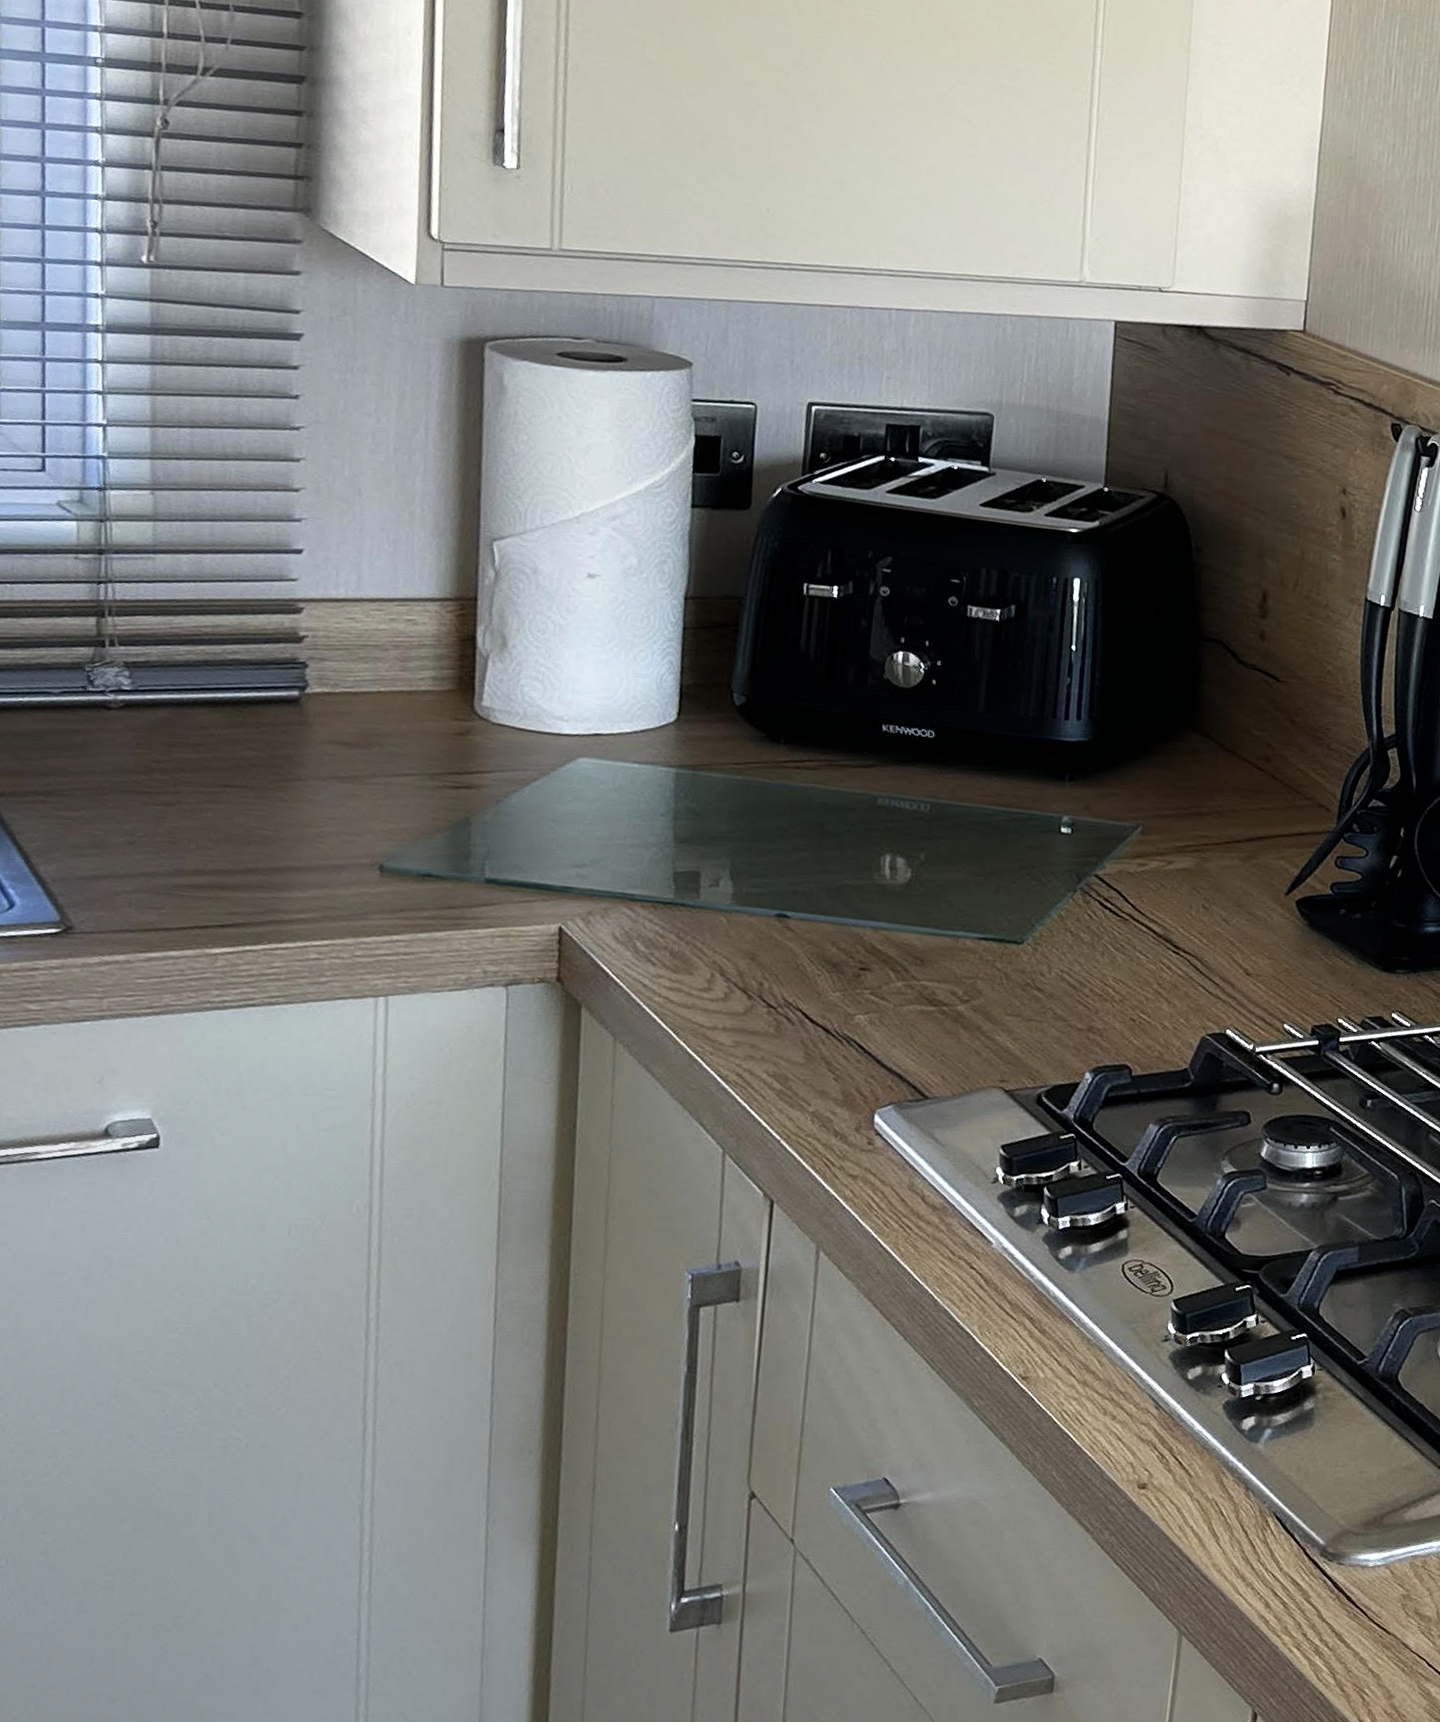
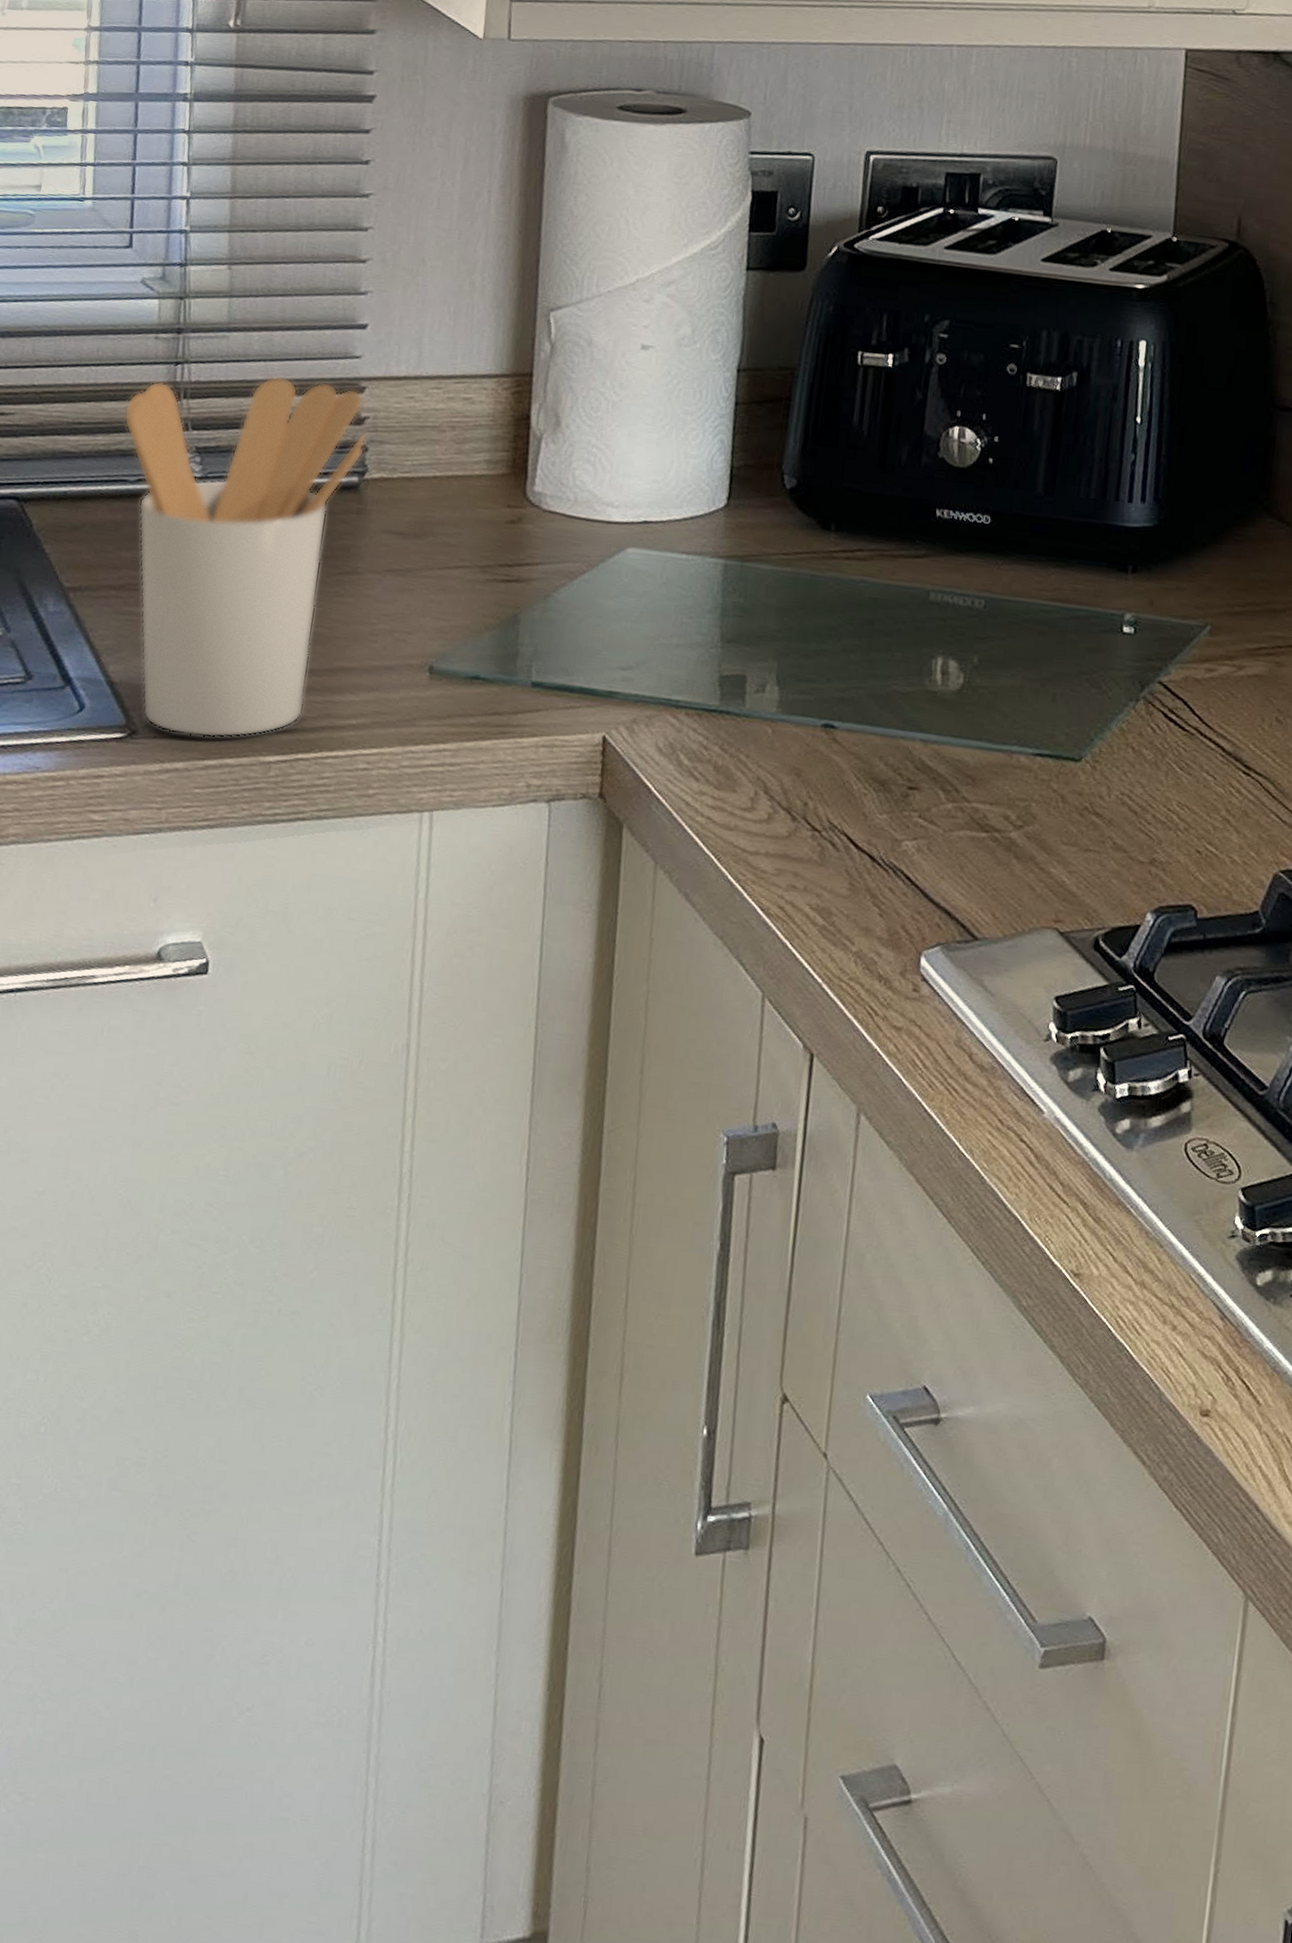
utensil holder: none [44,596,307,932] -> present [123,376,367,738]

